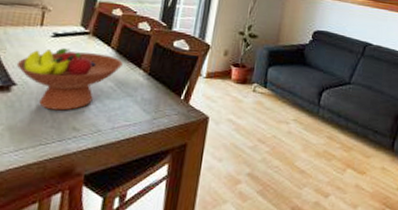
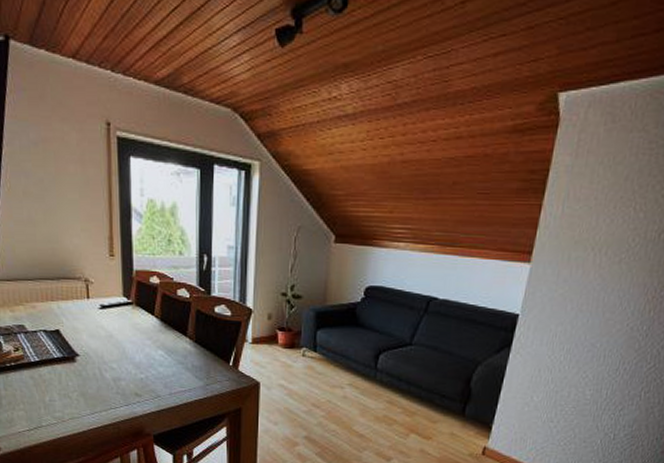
fruit bowl: present [16,48,123,111] -> none [75,319,169,379]

